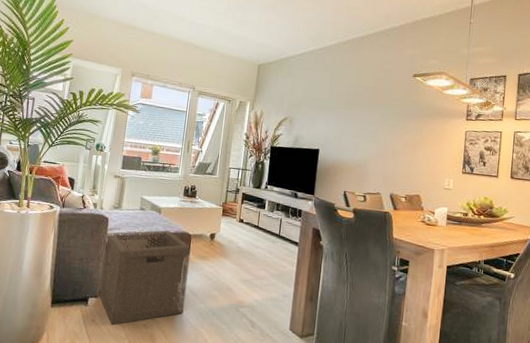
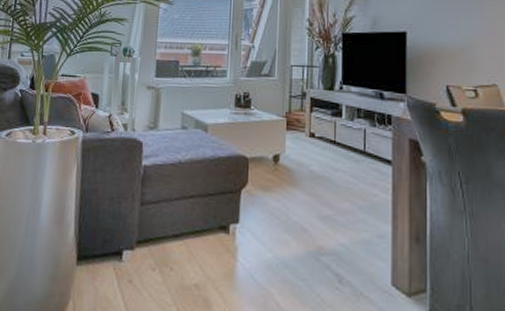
storage basket: present [98,230,191,326] -> none [135,154,250,288]

